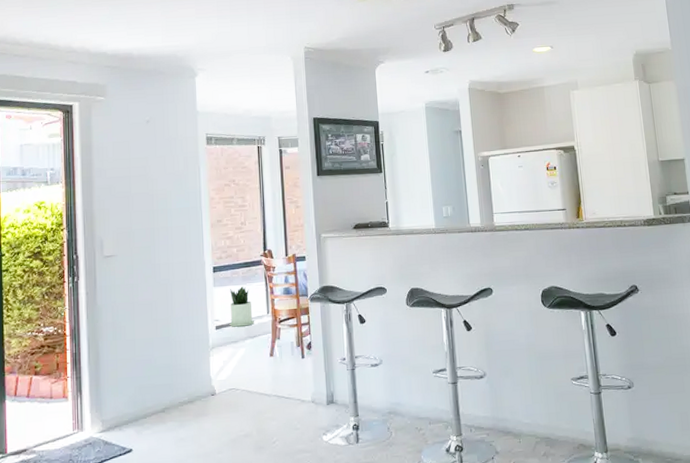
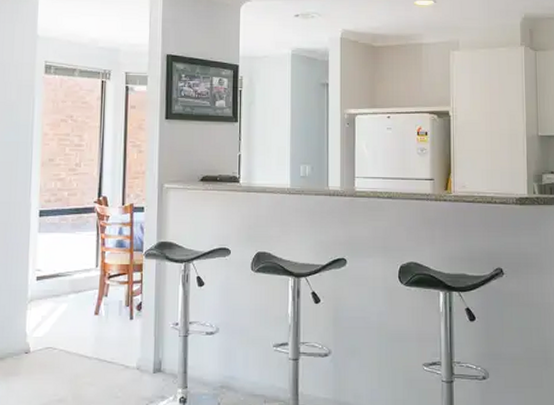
planter: present [229,286,255,327] -> none [52,234,82,279]

